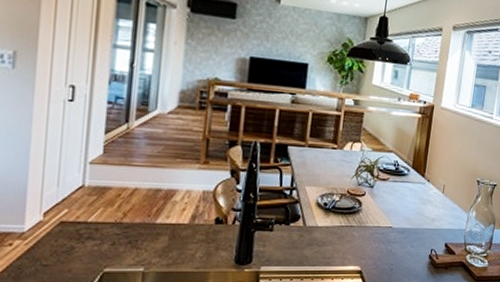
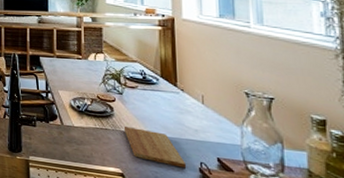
cutting board: none [368,222,420,257] -> present [123,127,187,168]

